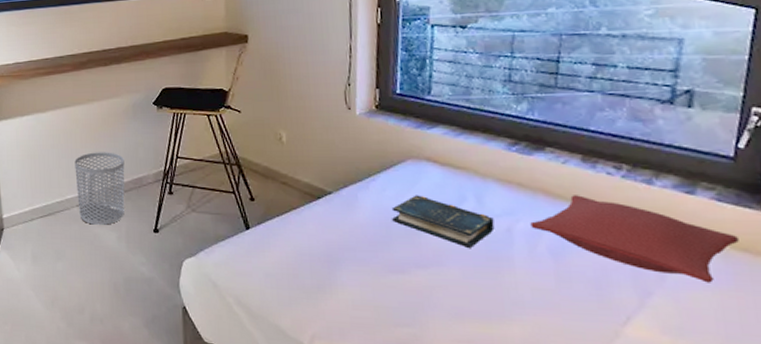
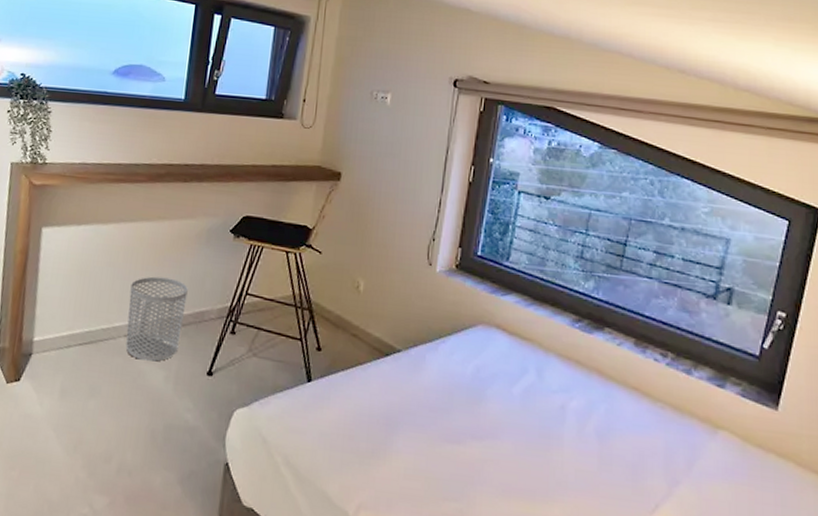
book: present [391,195,495,248] -> none [456,362,550,422]
pillow: present [530,195,739,283] -> none [582,378,755,476]

